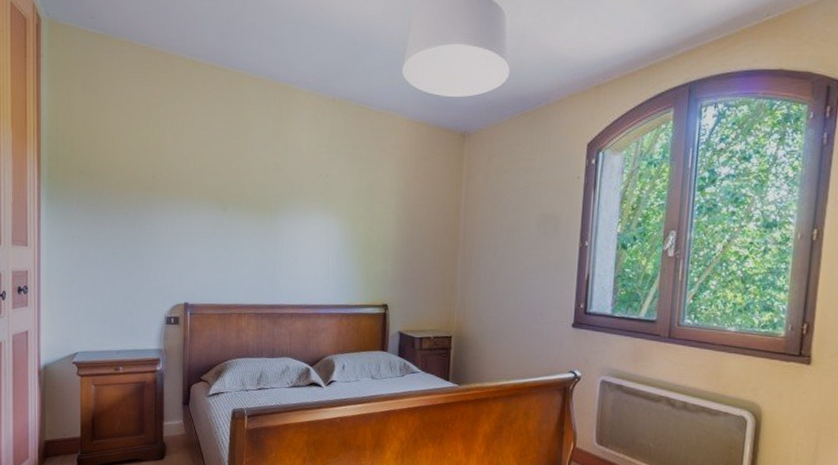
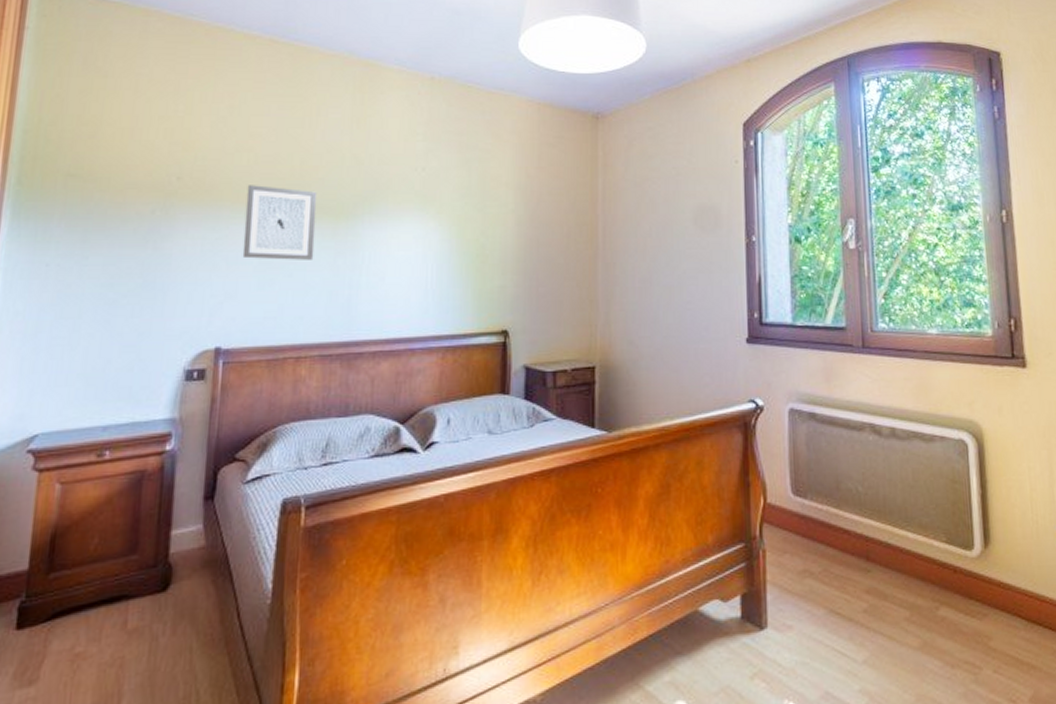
wall art: none [199,184,250,243] -> present [242,185,318,260]

